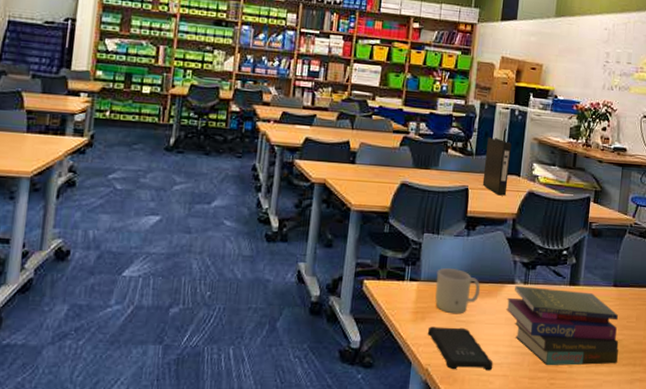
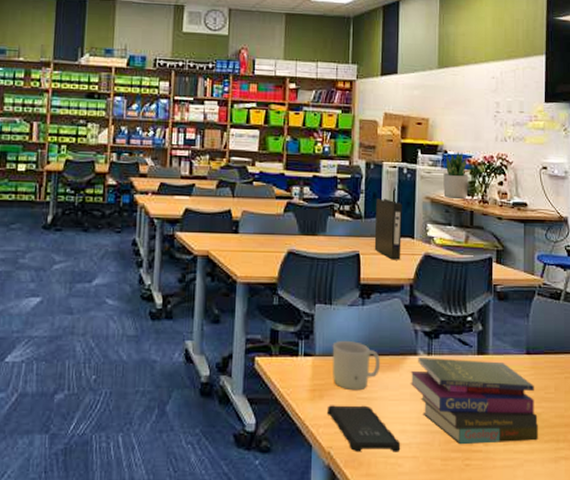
planter: none [550,97,576,142] -> present [443,152,469,199]

